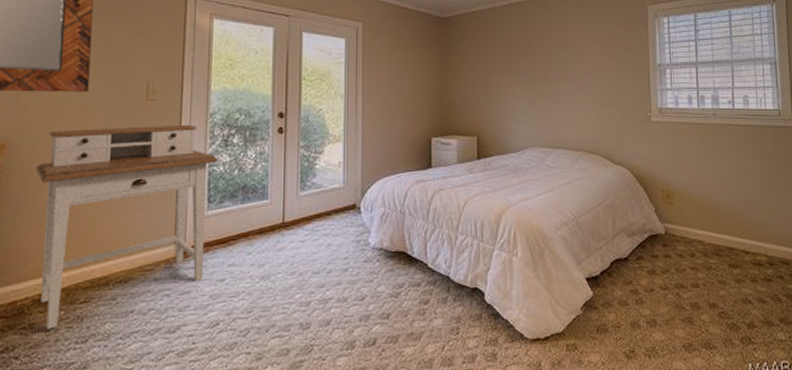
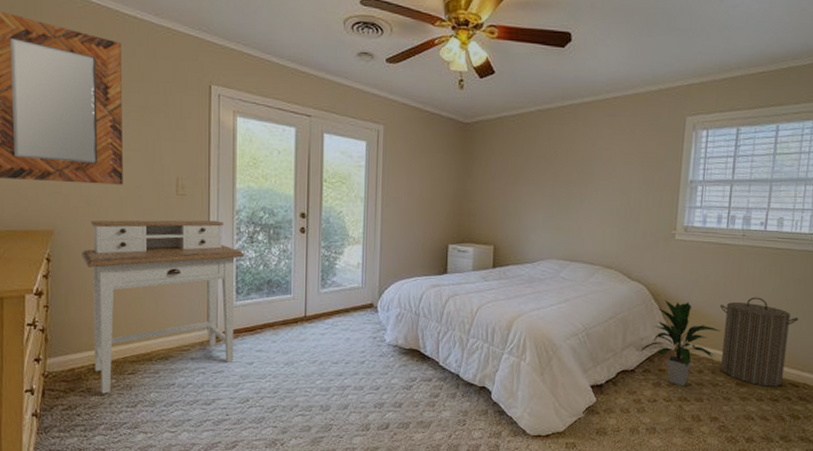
indoor plant: none [632,182,706,272] -> present [641,300,721,386]
laundry hamper: none [703,174,778,267] -> present [720,297,799,387]

